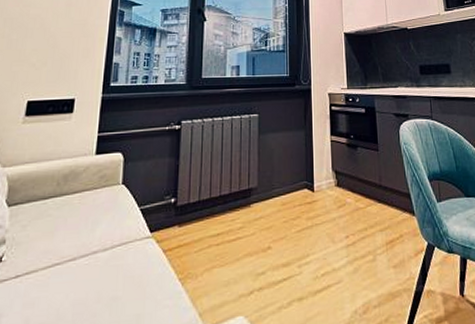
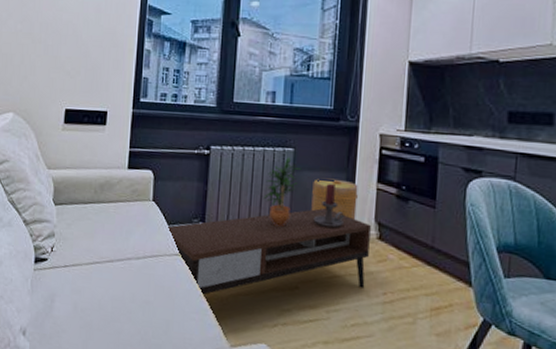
coffee table: none [139,164,330,278] -> present [168,207,371,296]
potted plant: none [233,122,267,189] -> present [263,157,302,227]
basket: none [277,137,316,172] -> present [311,178,358,219]
candle holder: none [280,141,306,184] -> present [313,183,344,229]

